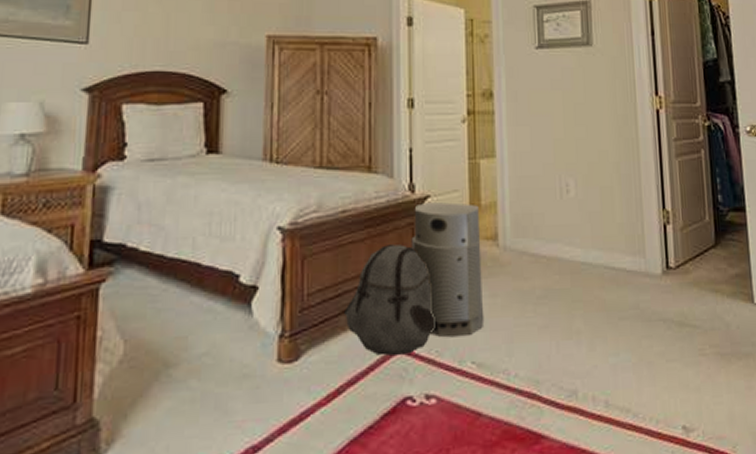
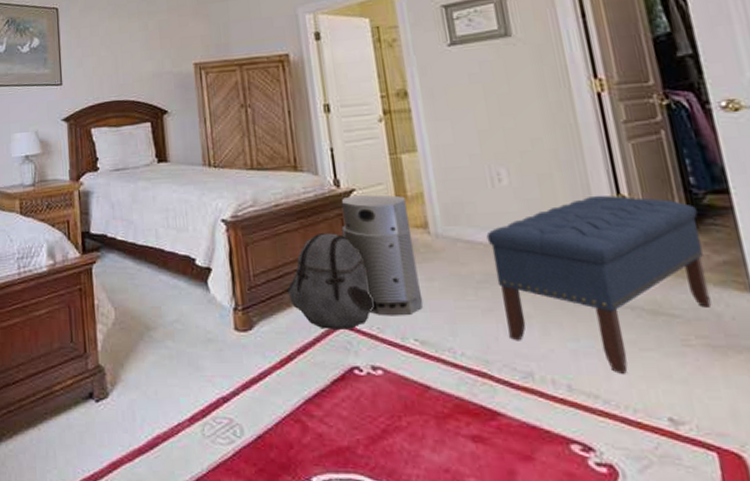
bench: none [550,209,724,386] -> present [486,195,712,374]

